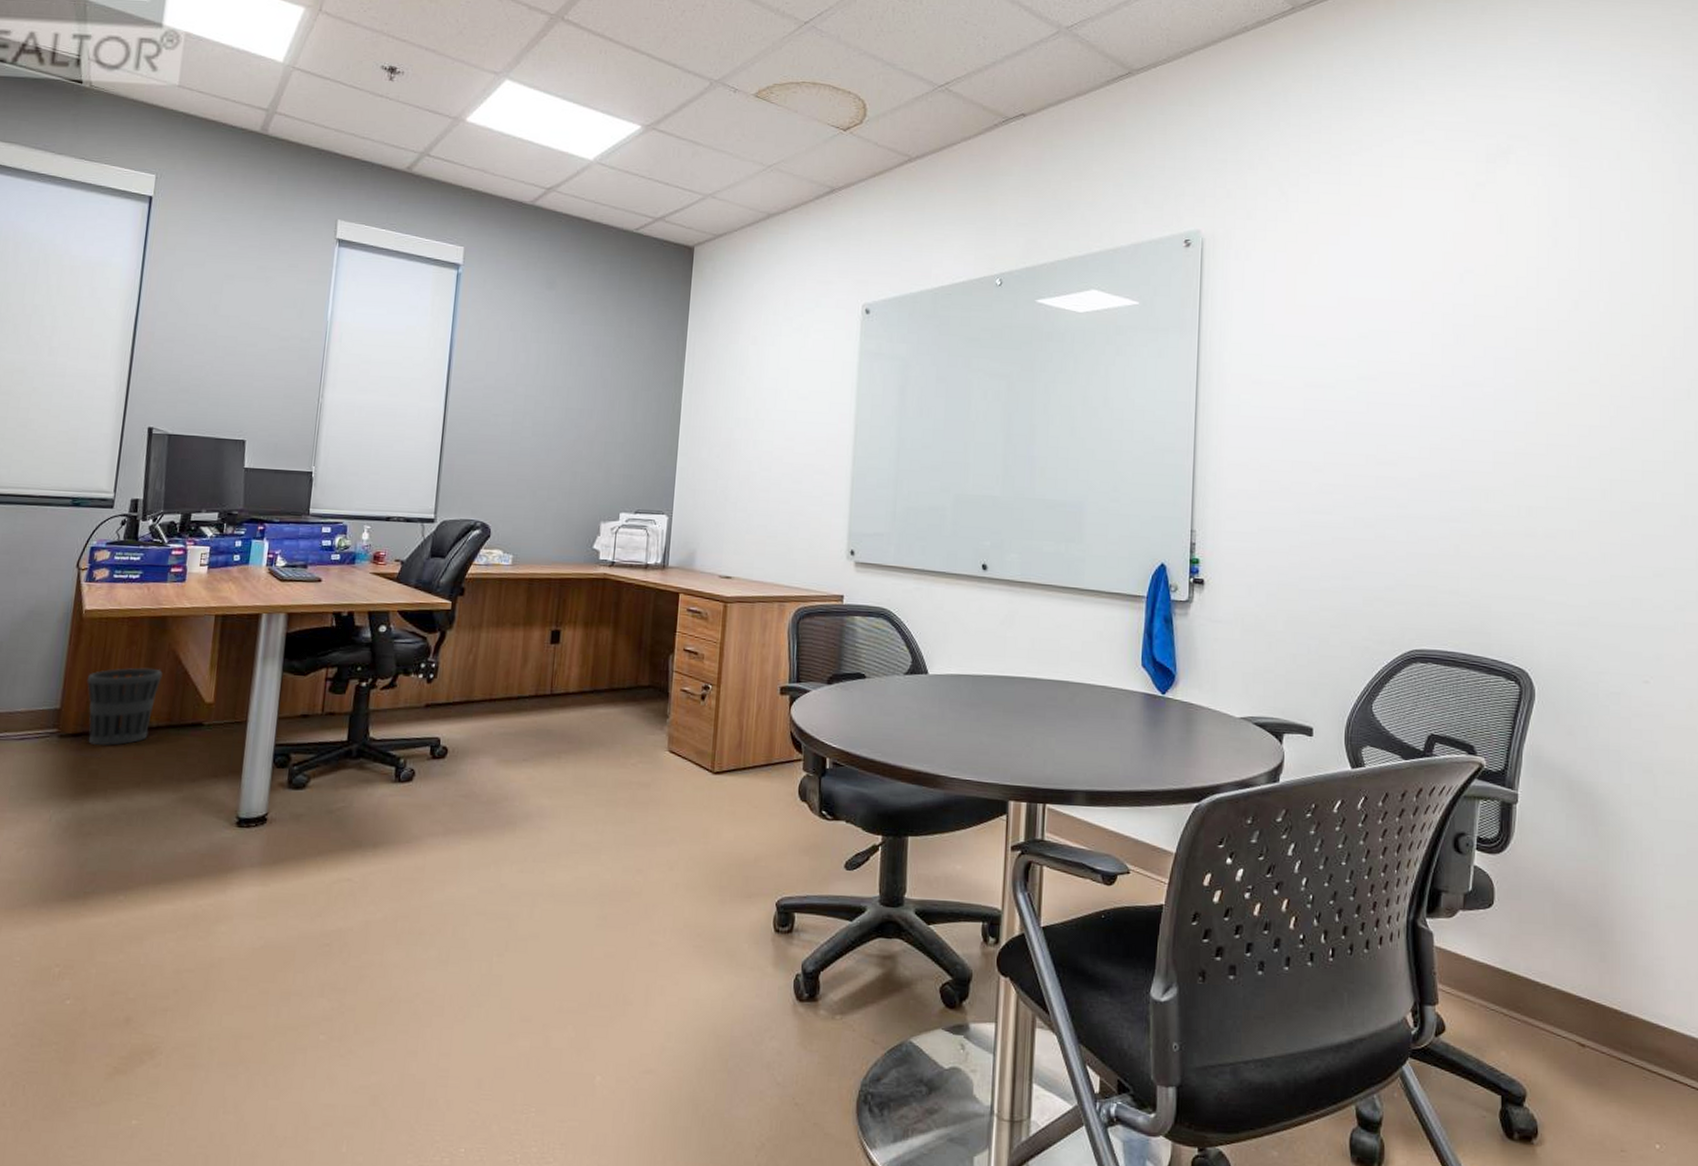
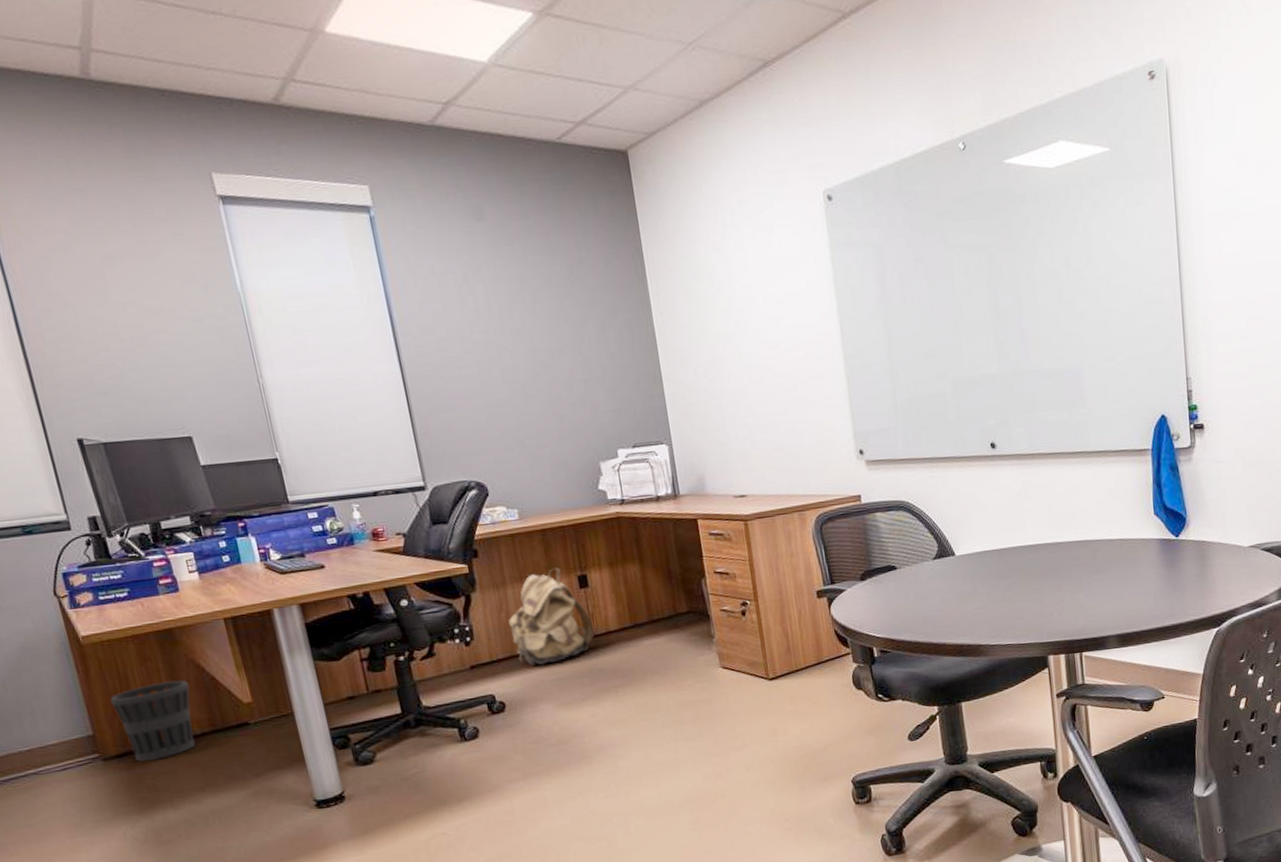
backpack: none [473,618,554,715] -> present [508,568,594,665]

